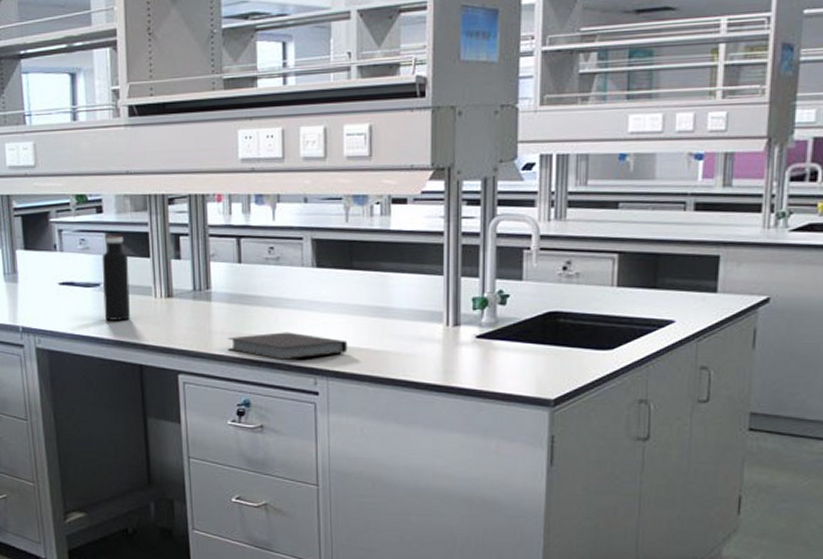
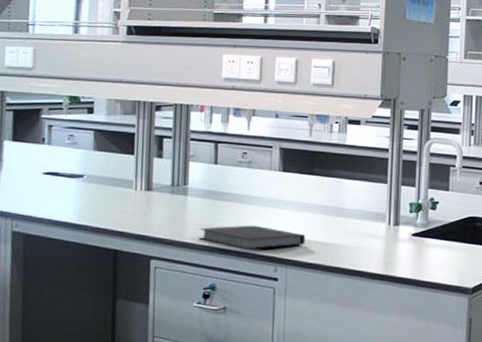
water bottle: present [102,235,130,321] -> none [84,133,114,209]

